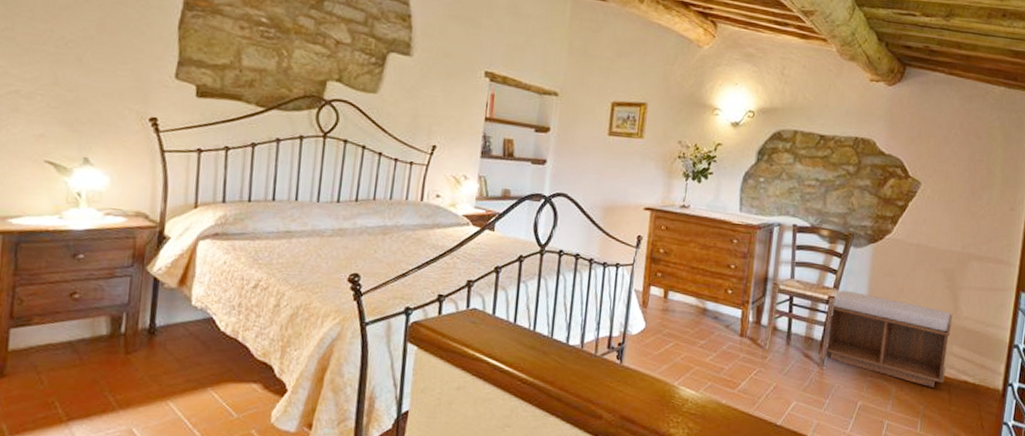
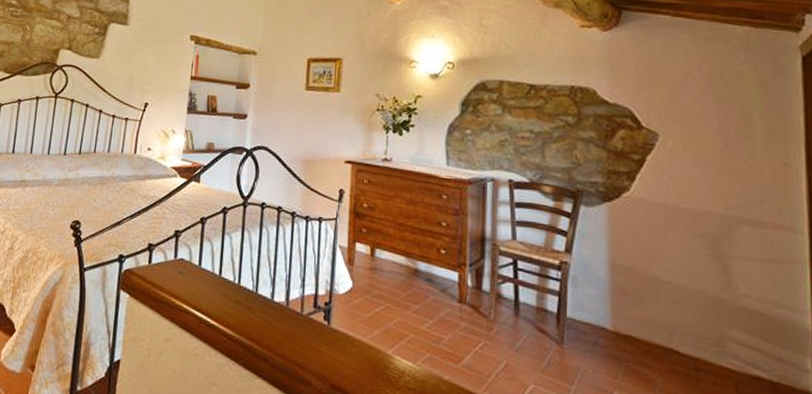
bench: present [824,291,953,387] -> none [562,255,728,382]

